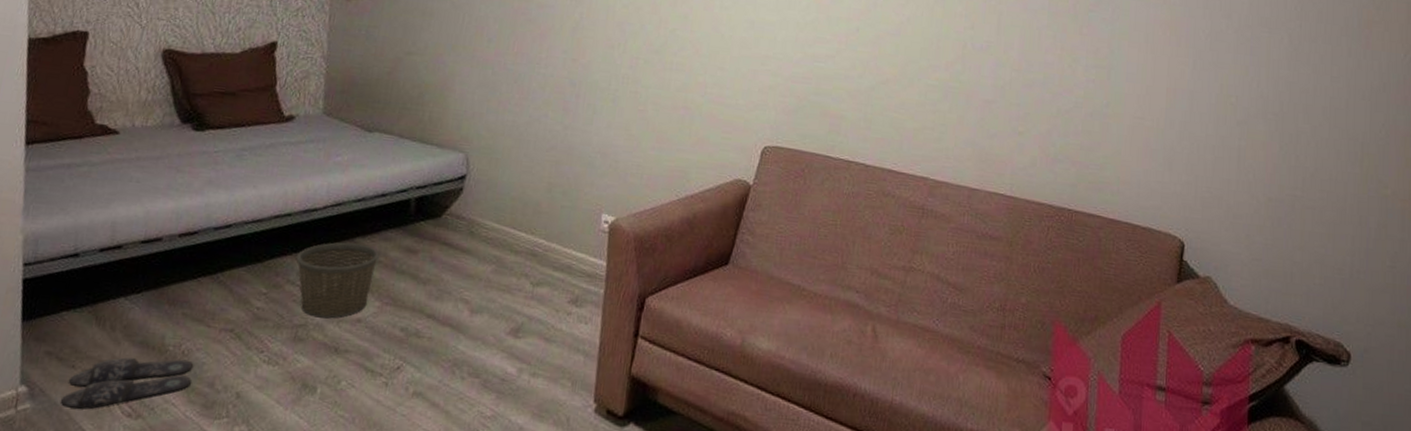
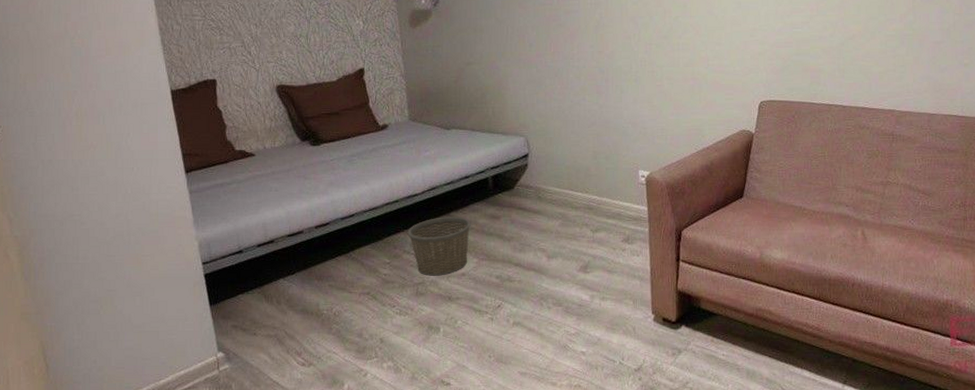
slippers: present [60,357,193,409] -> none [250,319,345,364]

